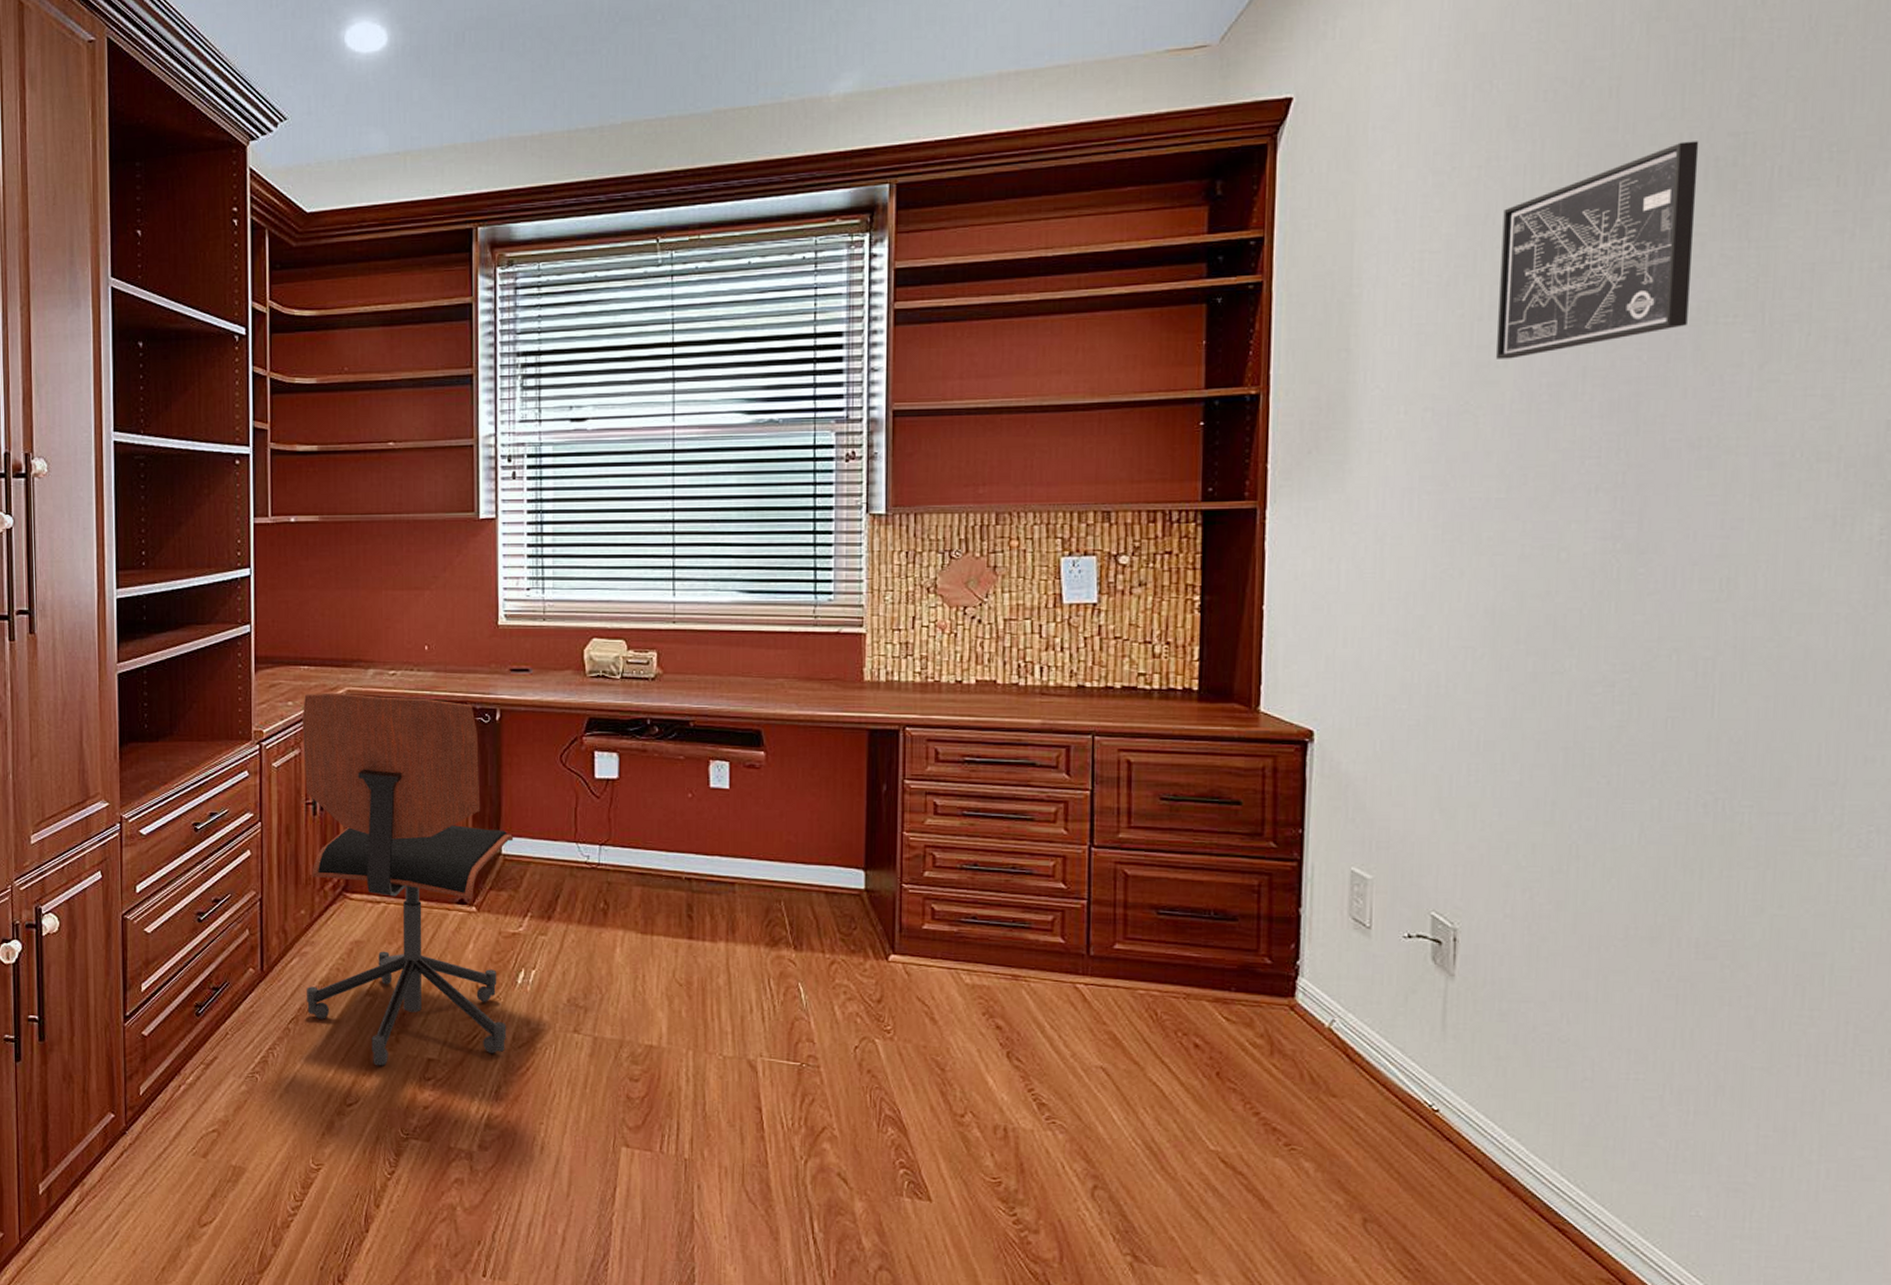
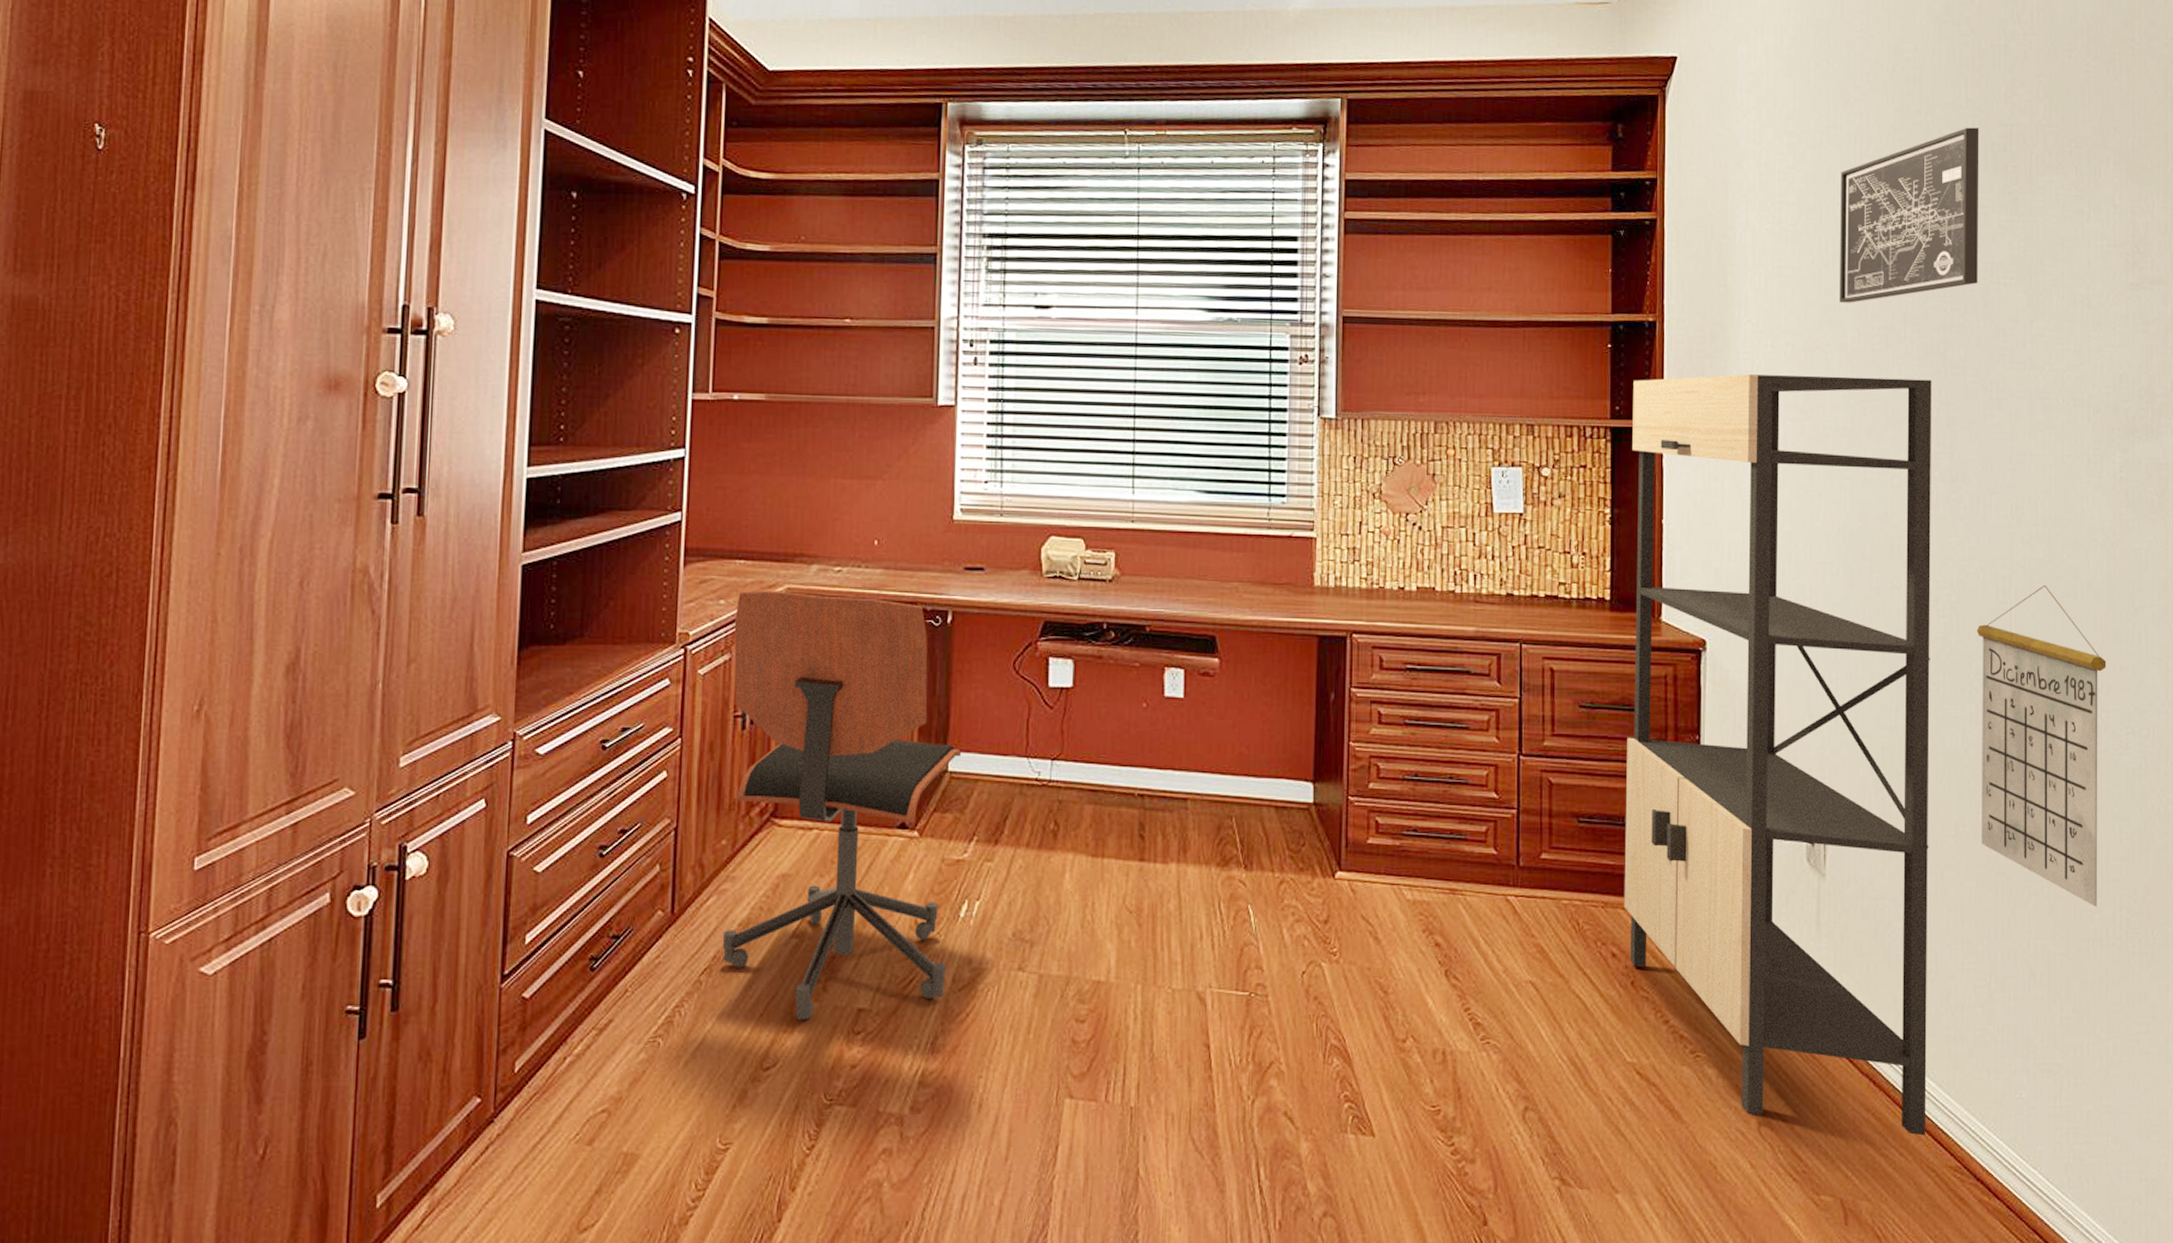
shelving unit: none [1209,440,1617,1246] -> present [1624,374,1932,1136]
calendar: none [1659,666,1845,1020] -> present [1976,584,2106,907]

